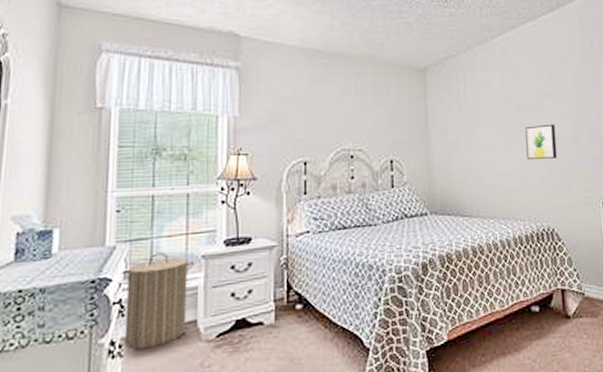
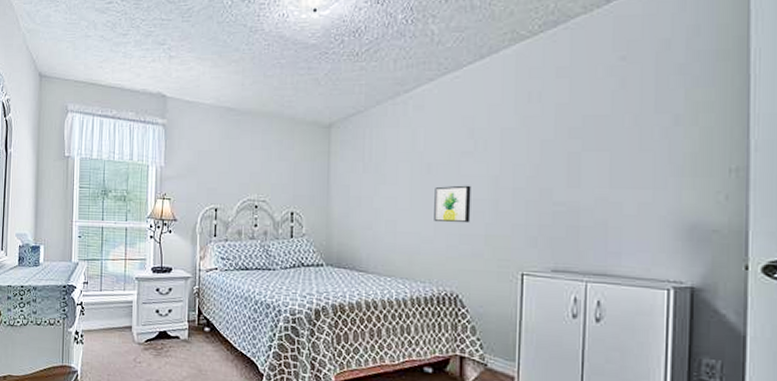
laundry hamper: present [121,253,195,350] -> none [82,271,131,341]

